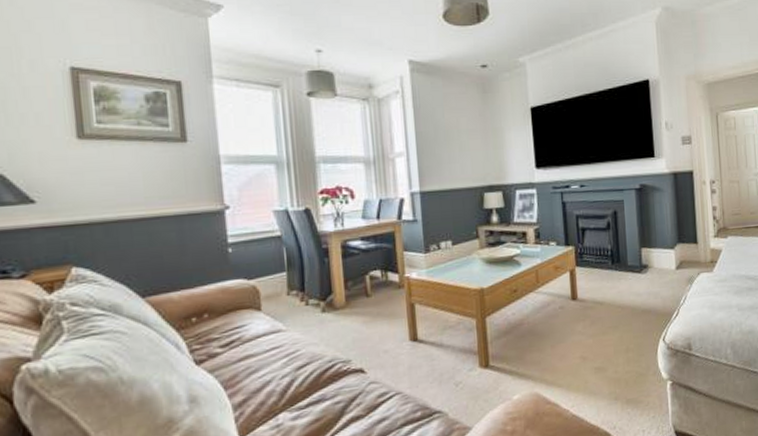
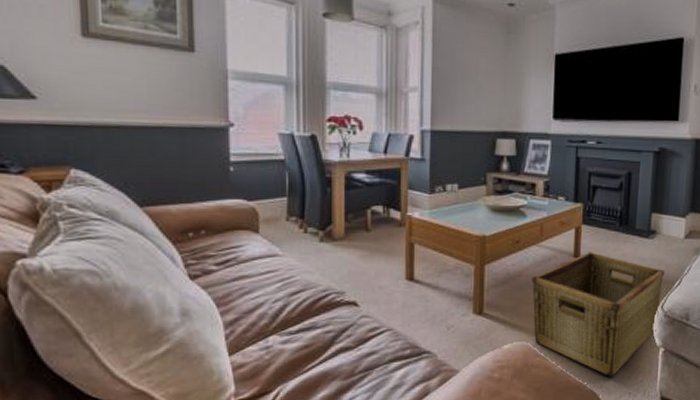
hamper: none [533,292,662,417] -> present [531,252,665,378]

